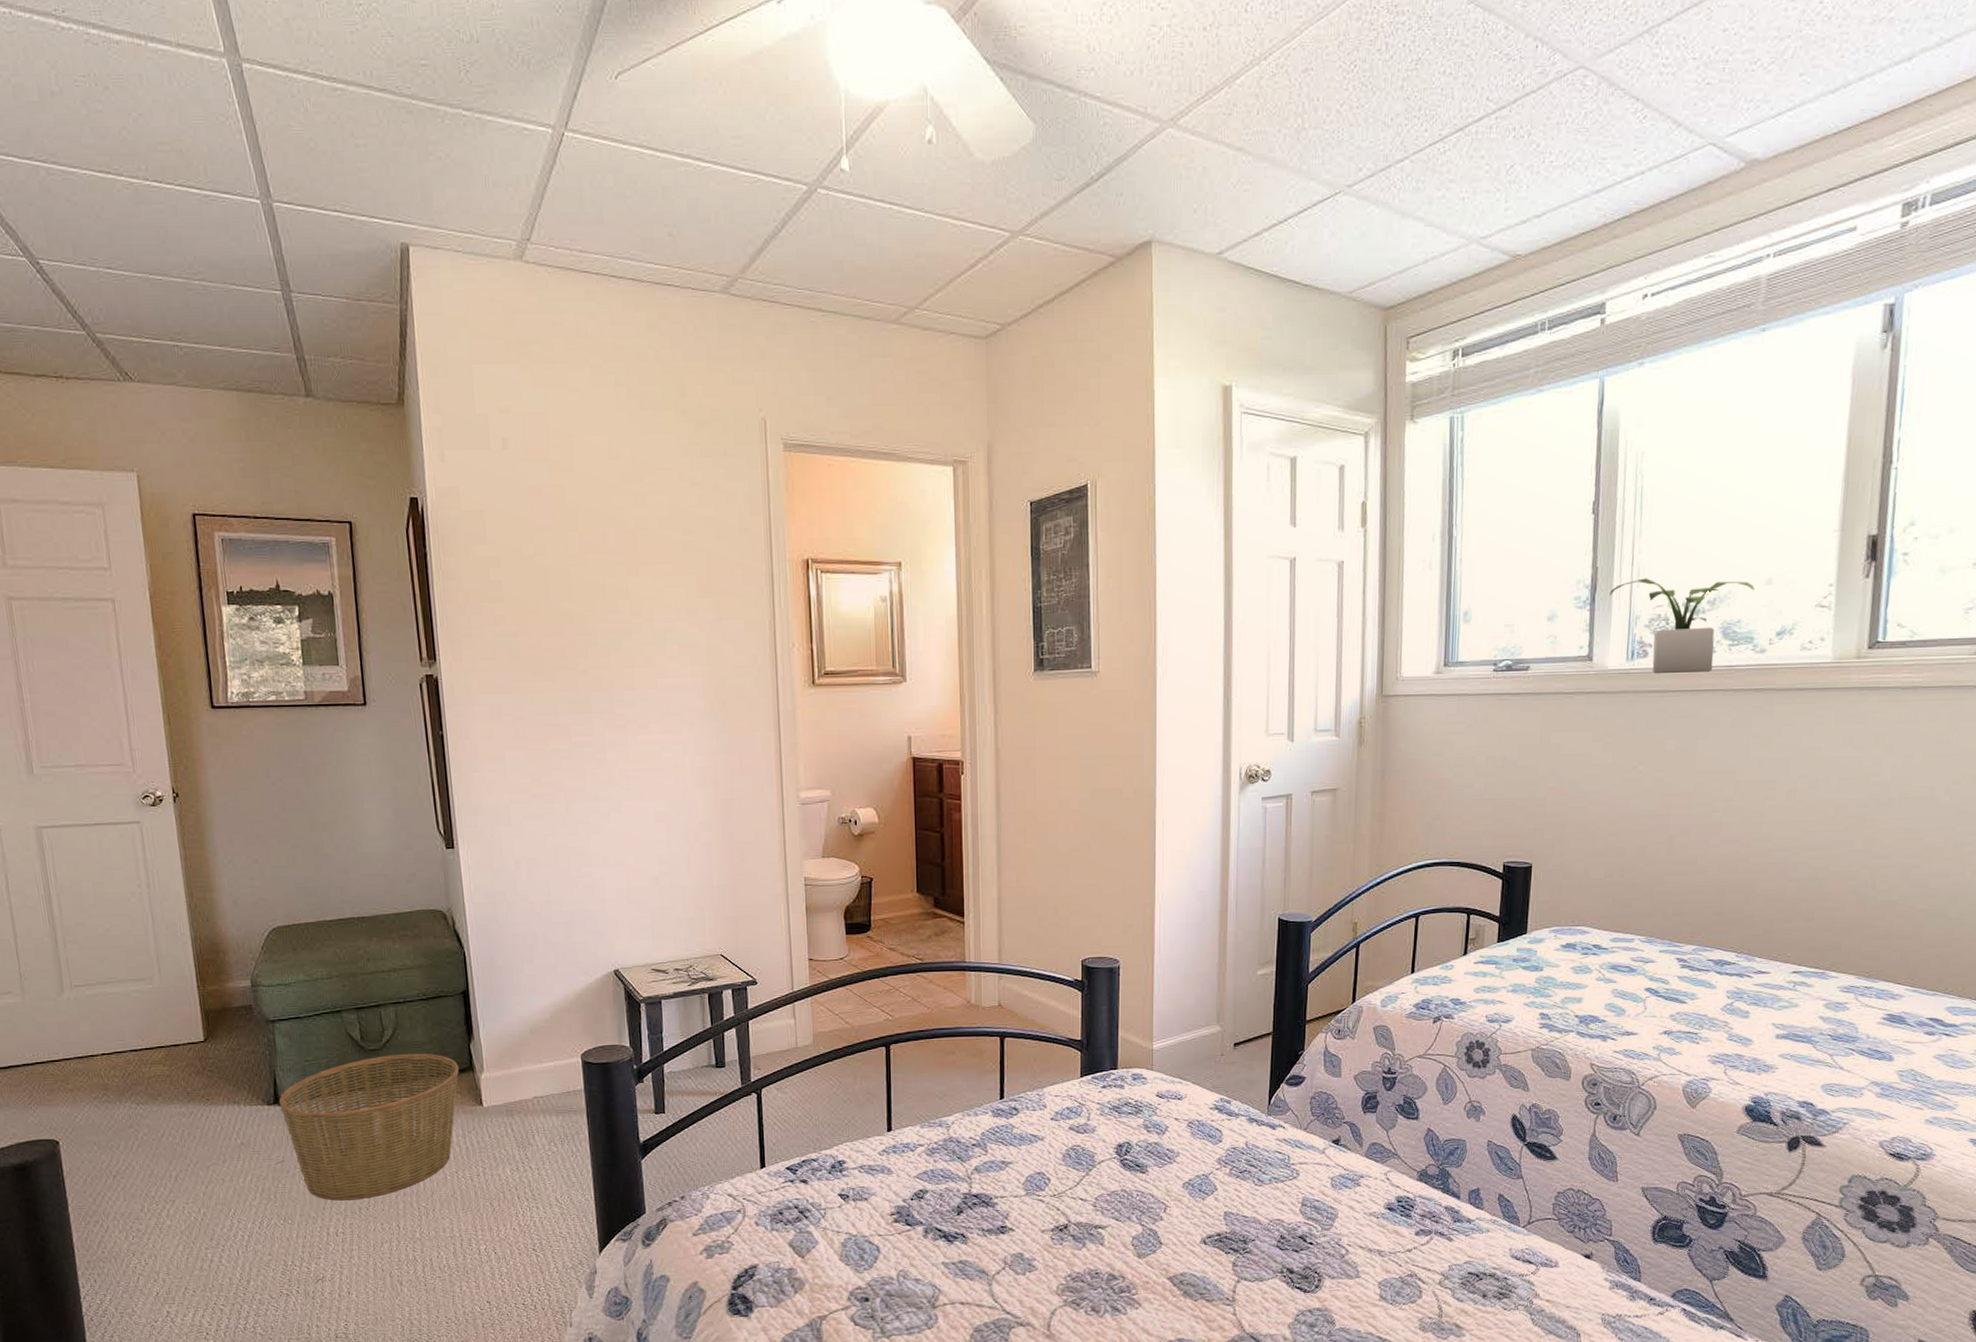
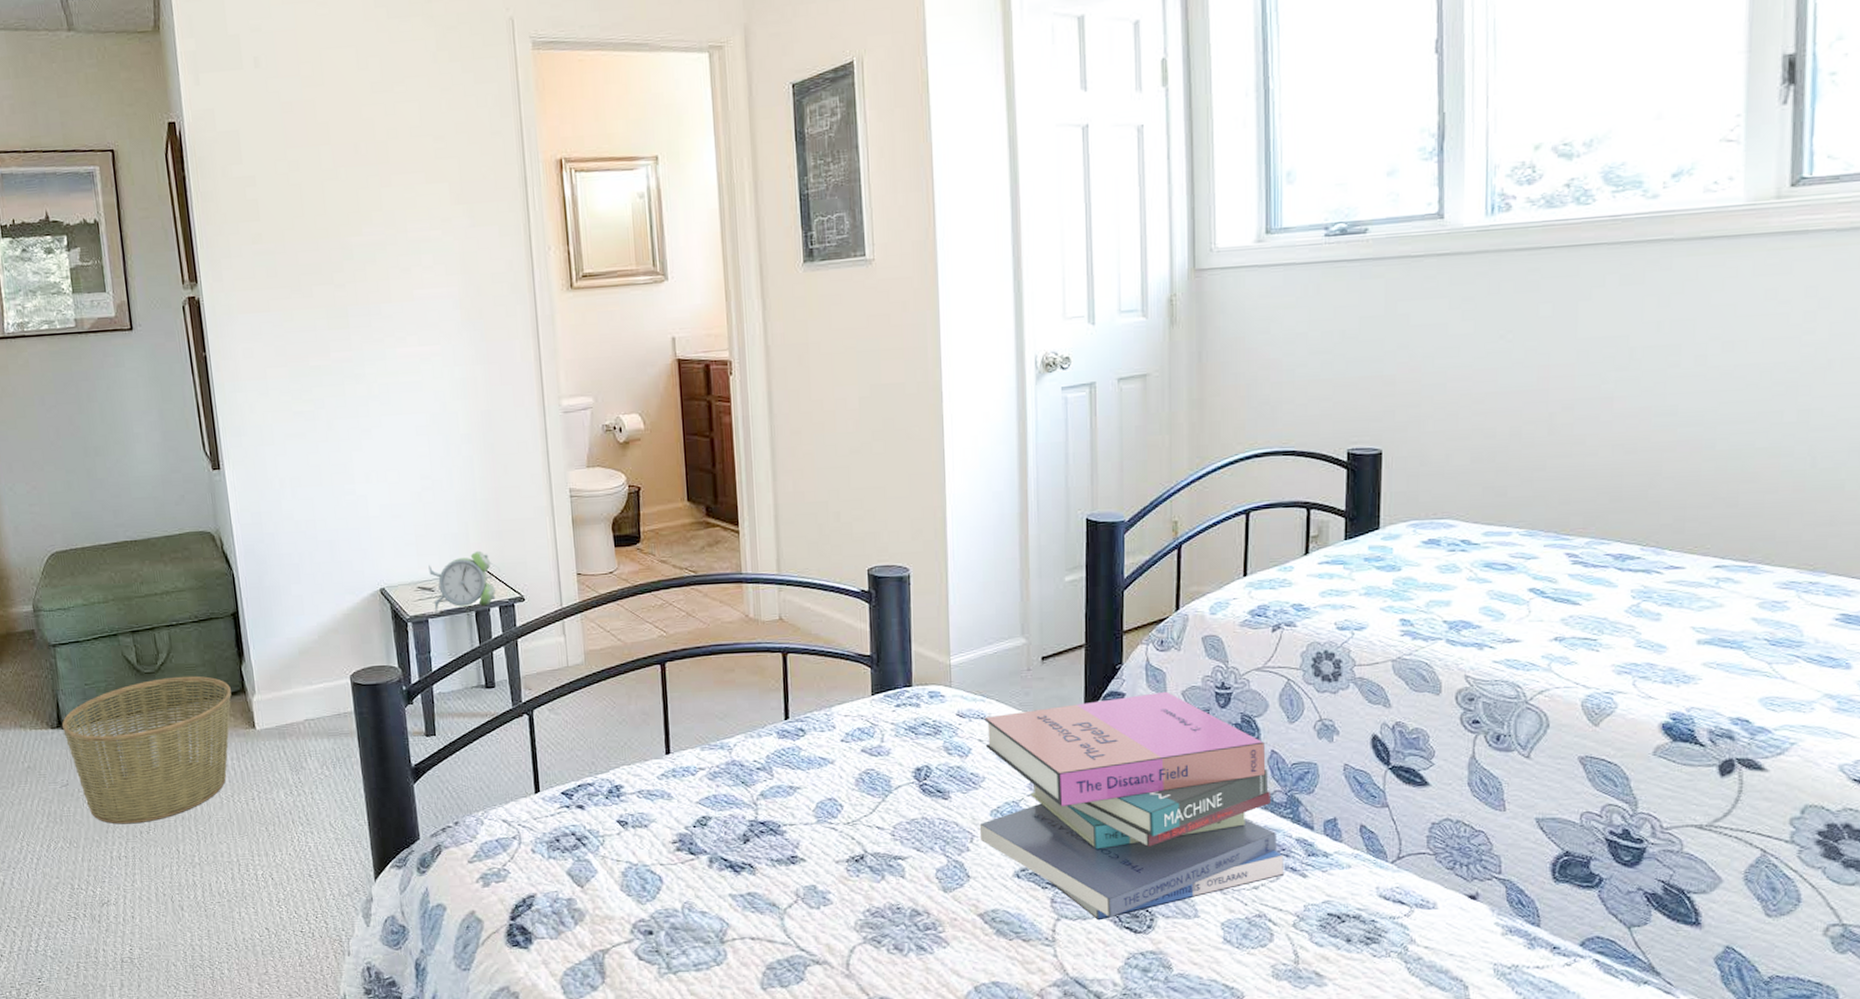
alarm clock: none [663,935,734,992] -> present [429,550,500,610]
books: none [1172,1075,1434,1282] -> present [979,691,1283,921]
potted plant: present [1609,578,1754,674] -> none [1461,118,1641,230]

